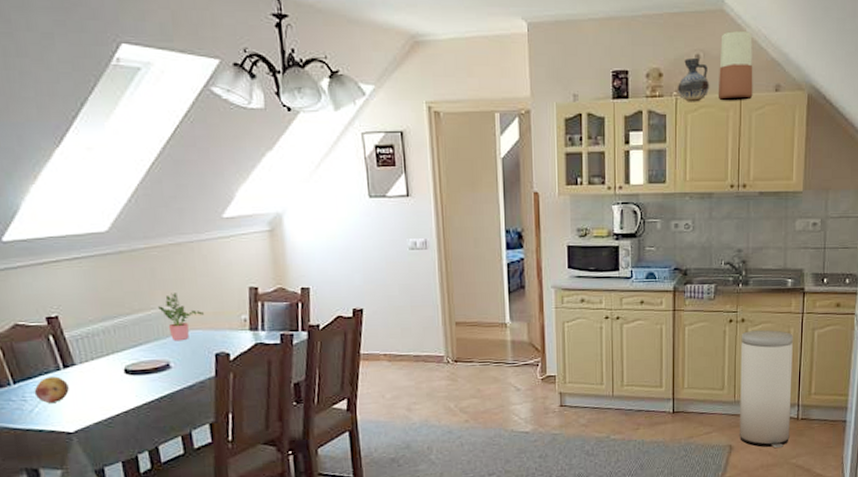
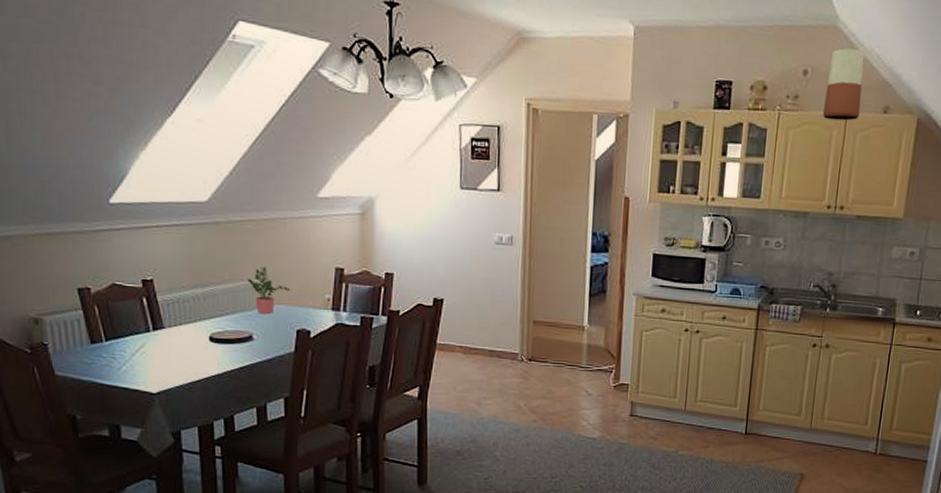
fruit: present [34,376,69,404] -> none [123,337,156,364]
ceramic jug: present [678,57,710,102] -> none [781,72,816,119]
pedal bin: present [740,330,793,449] -> none [812,357,879,482]

